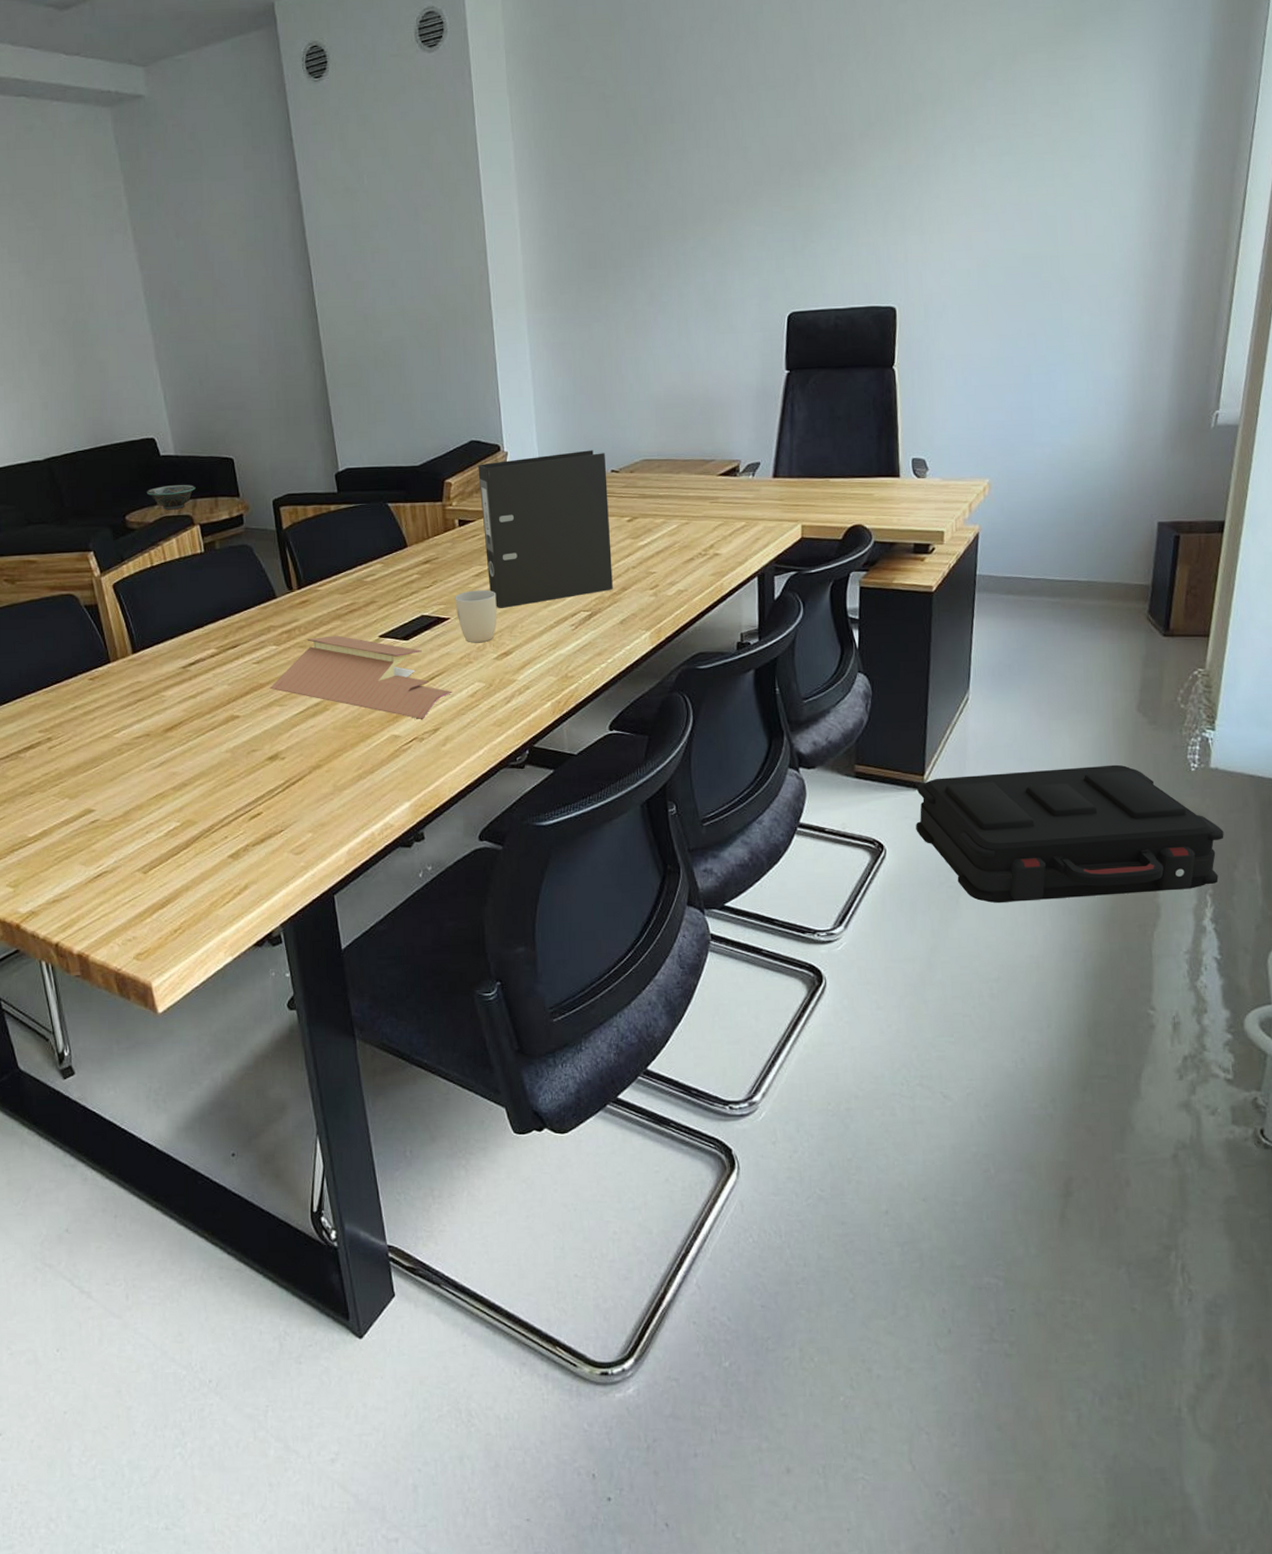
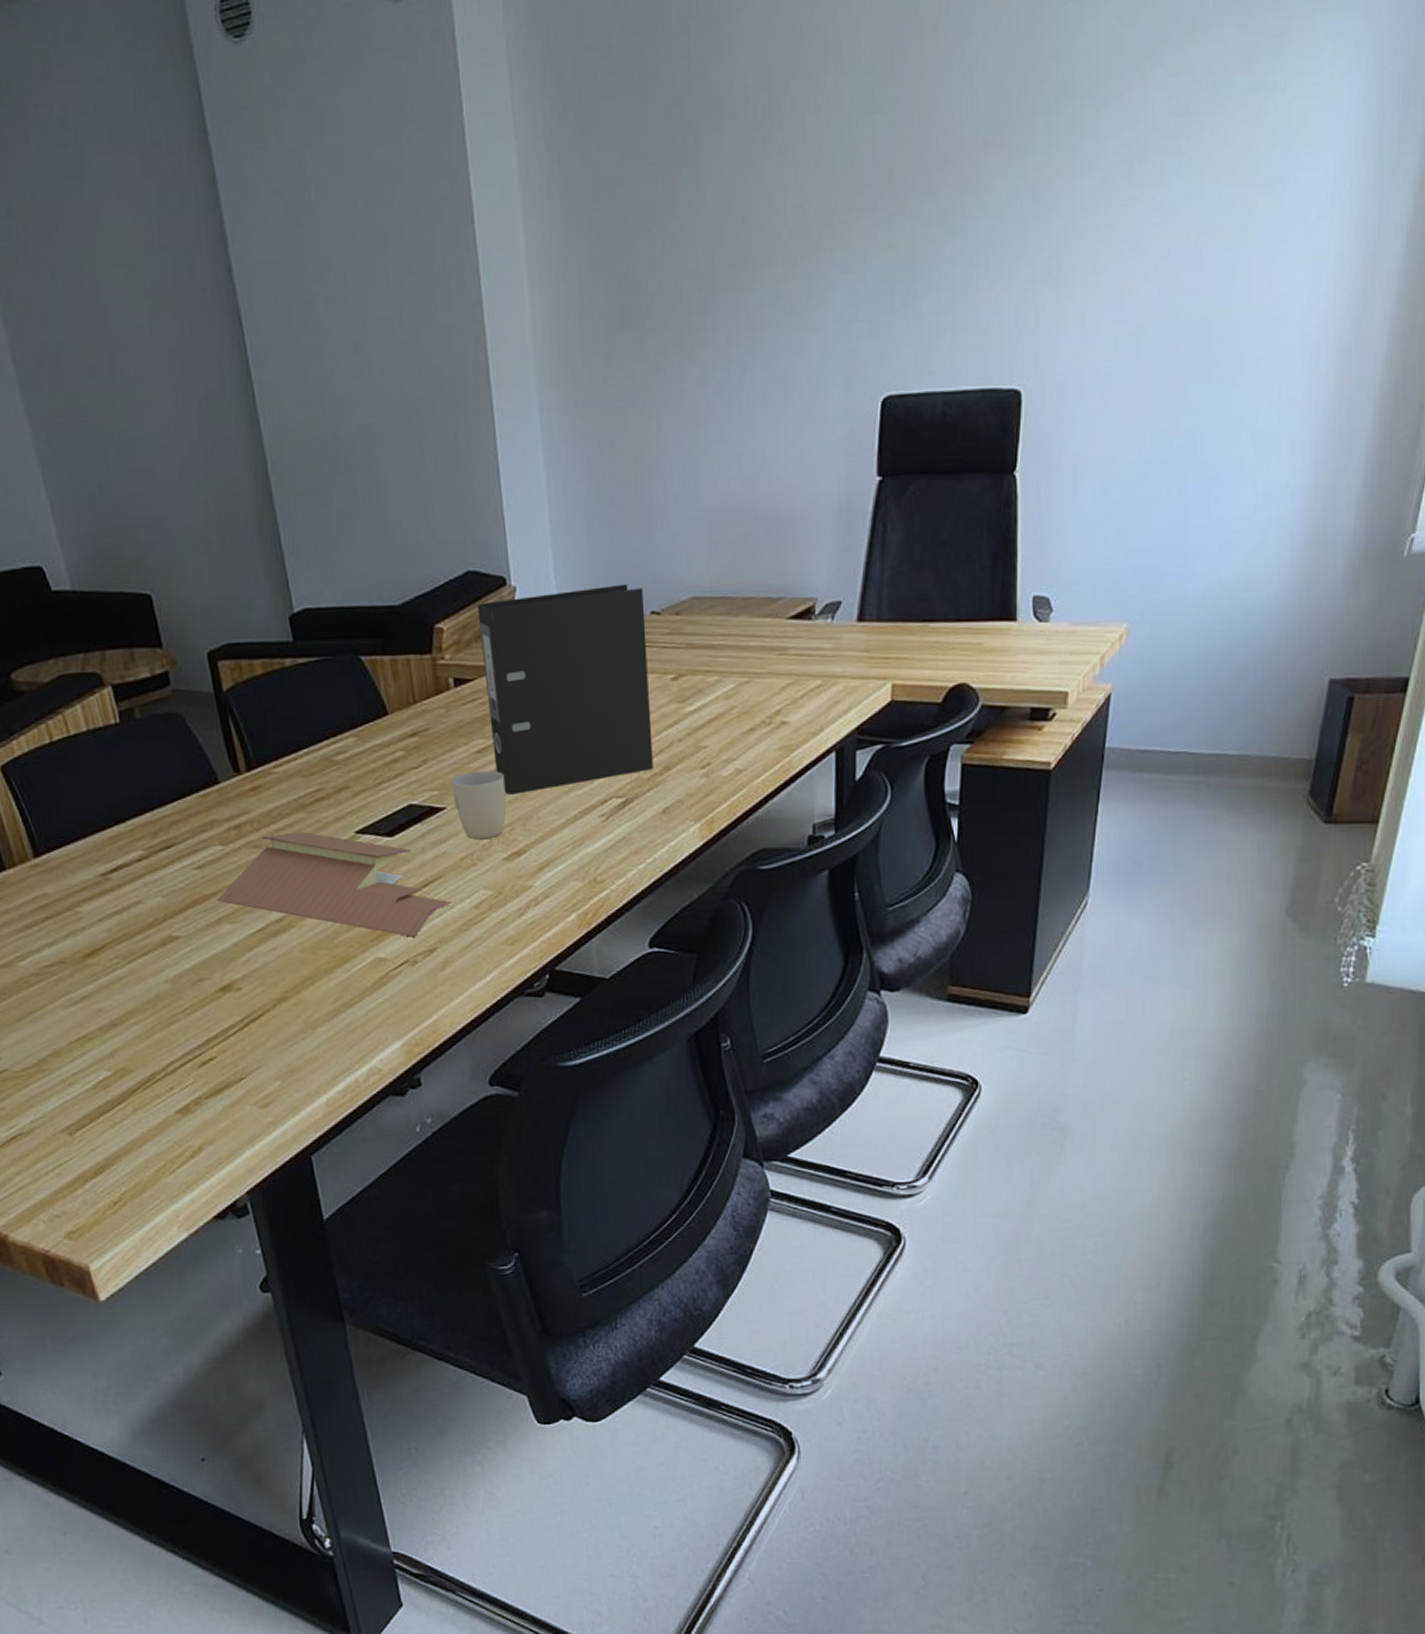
decorative bowl: present [146,485,196,510] -> none [36,631,103,666]
briefcase: present [916,764,1224,903] -> none [1017,980,1375,1146]

